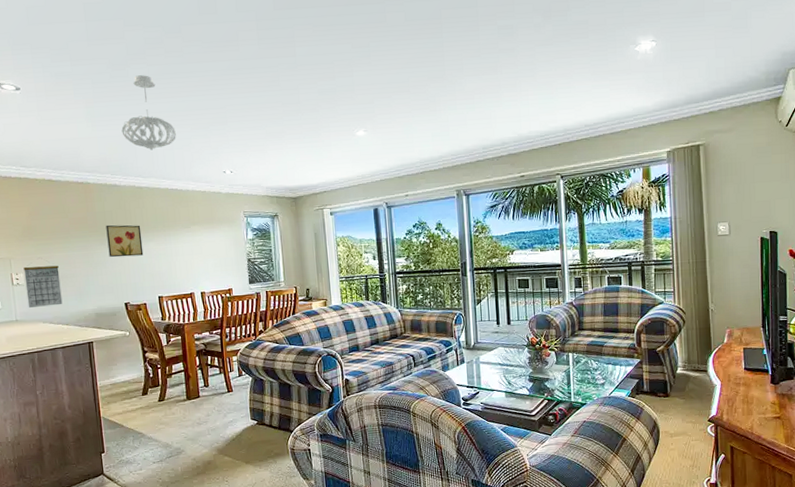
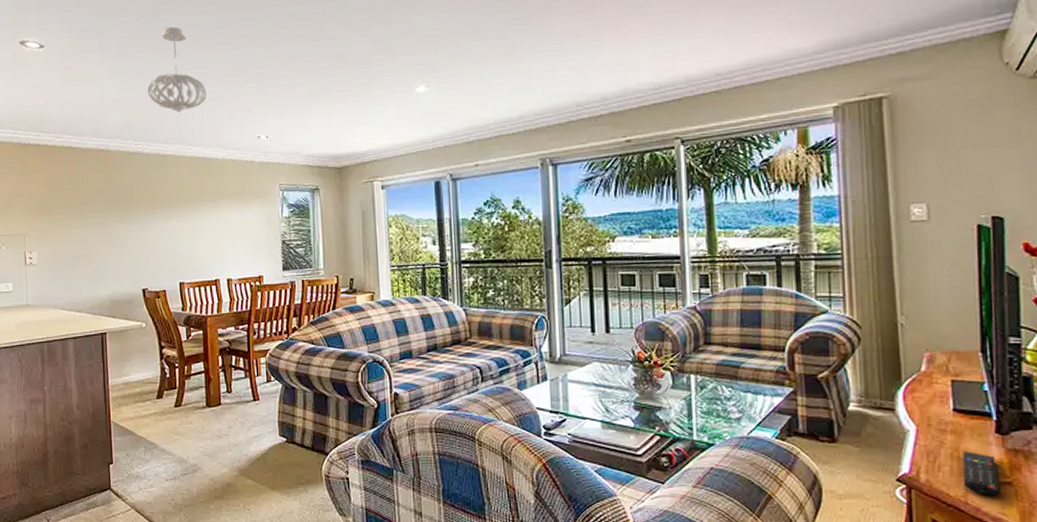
calendar: present [23,265,63,308] -> none [38,243,76,291]
wall art: present [106,225,144,258] -> none [126,198,165,236]
remote control: none [750,397,774,427] -> present [963,451,1001,495]

